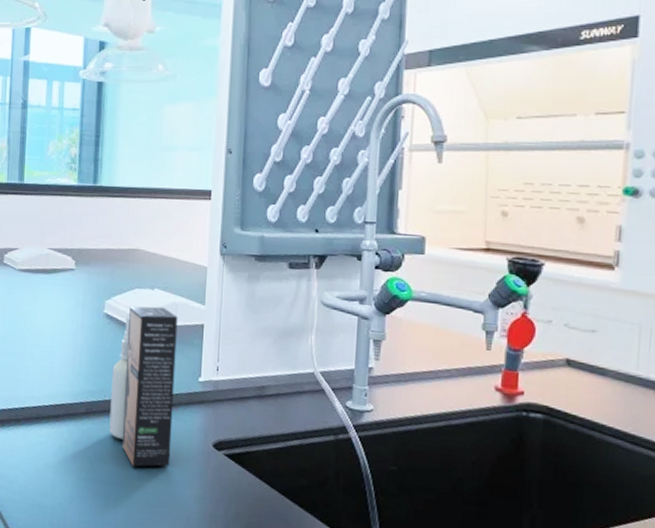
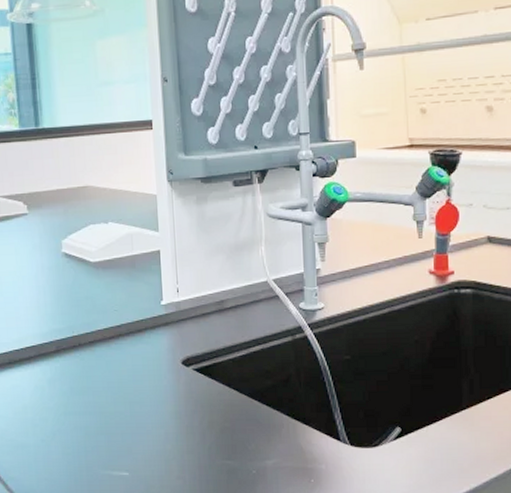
spray bottle: present [109,306,178,467] -> none [77,239,144,394]

